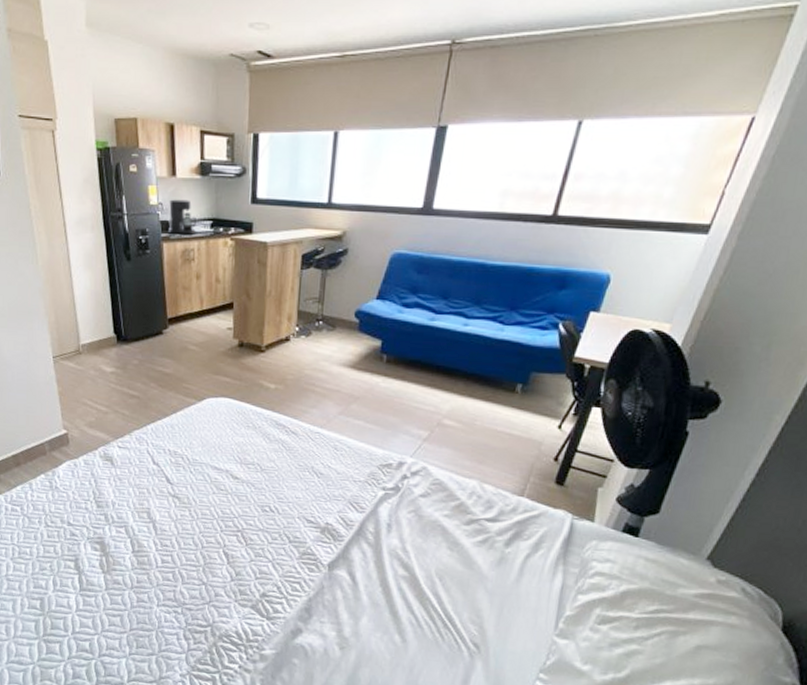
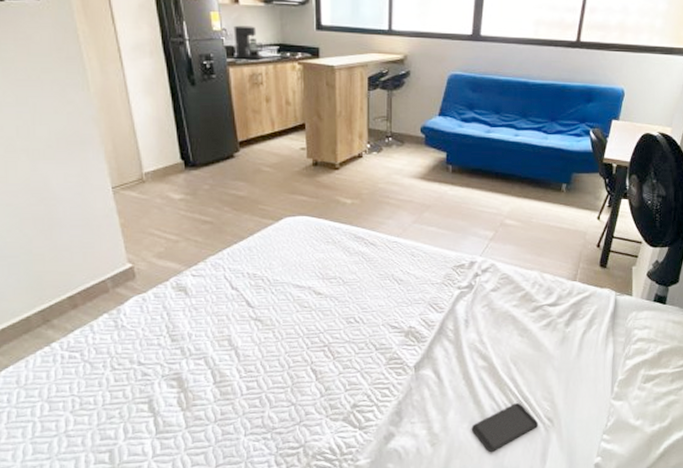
mobile phone: none [384,620,461,668] -> present [471,402,538,453]

